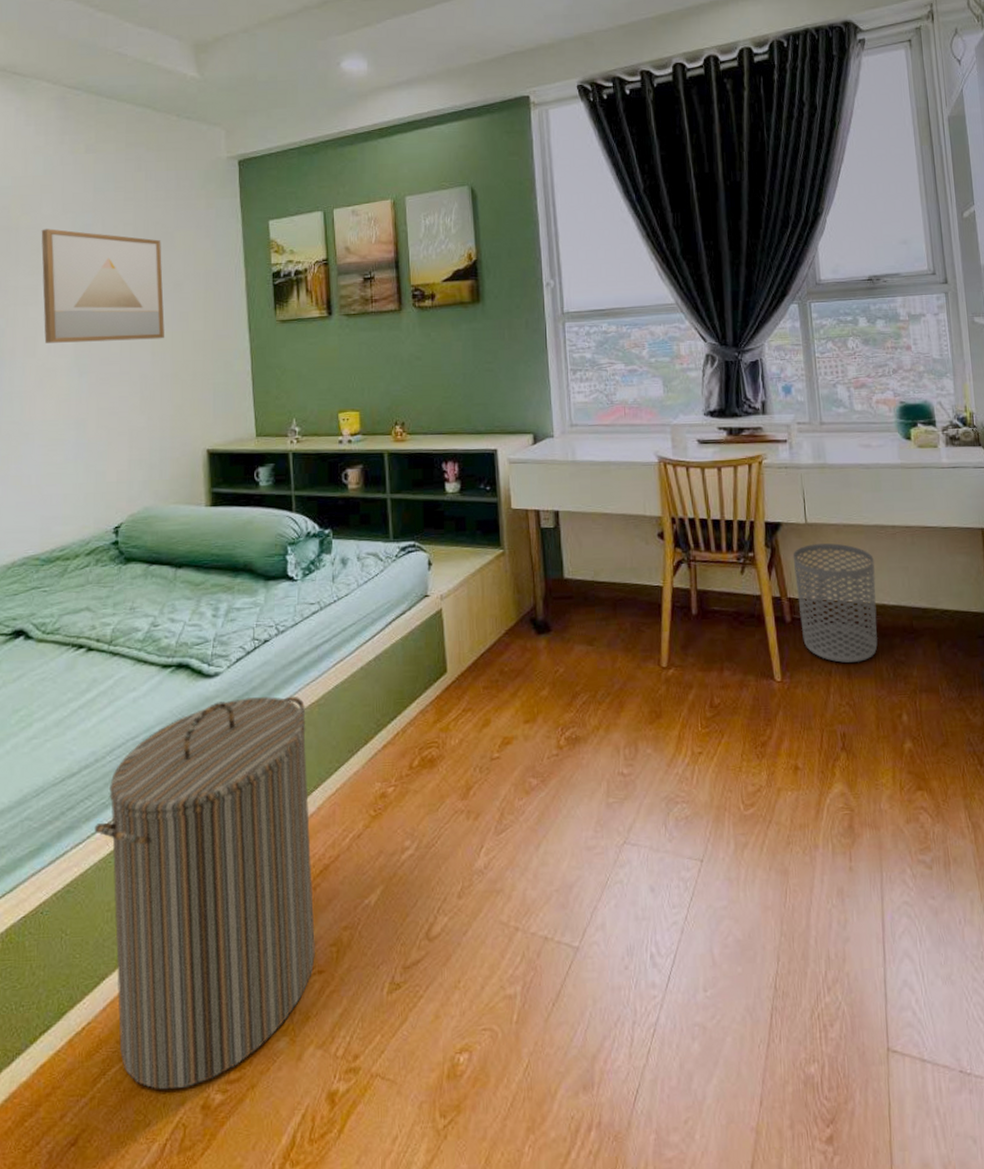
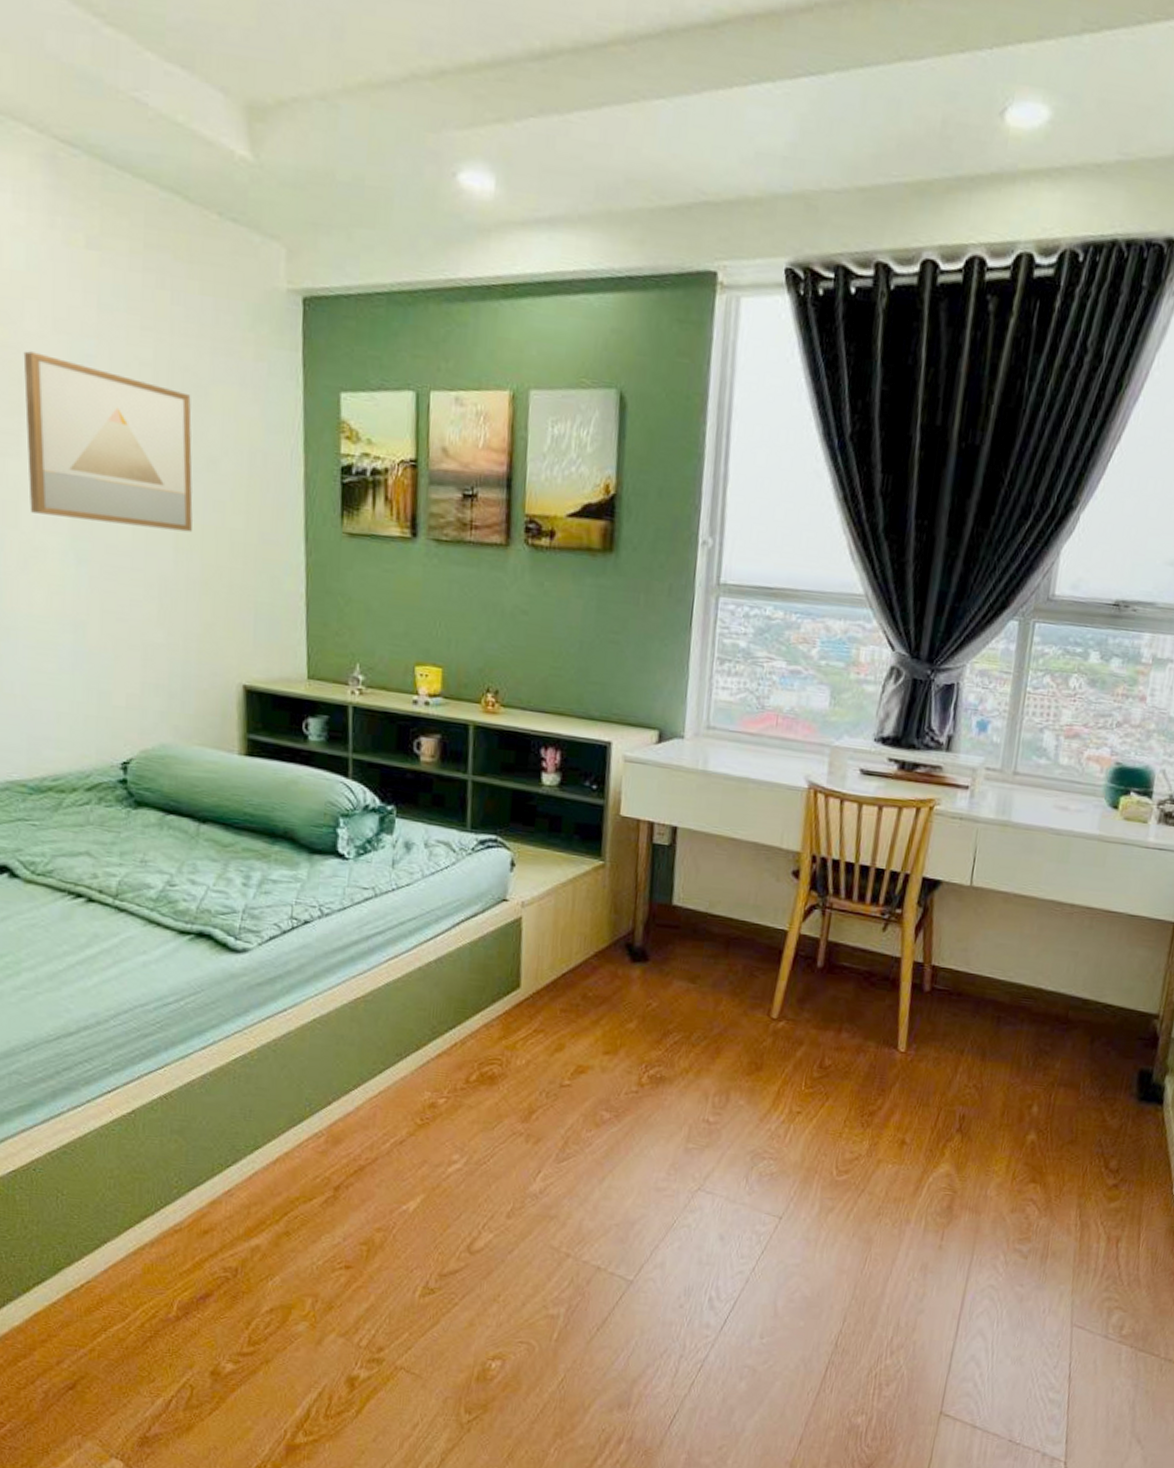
laundry hamper: present [94,696,316,1090] -> none [95,980,349,1354]
waste bin: present [792,543,878,663] -> none [939,910,1041,1045]

